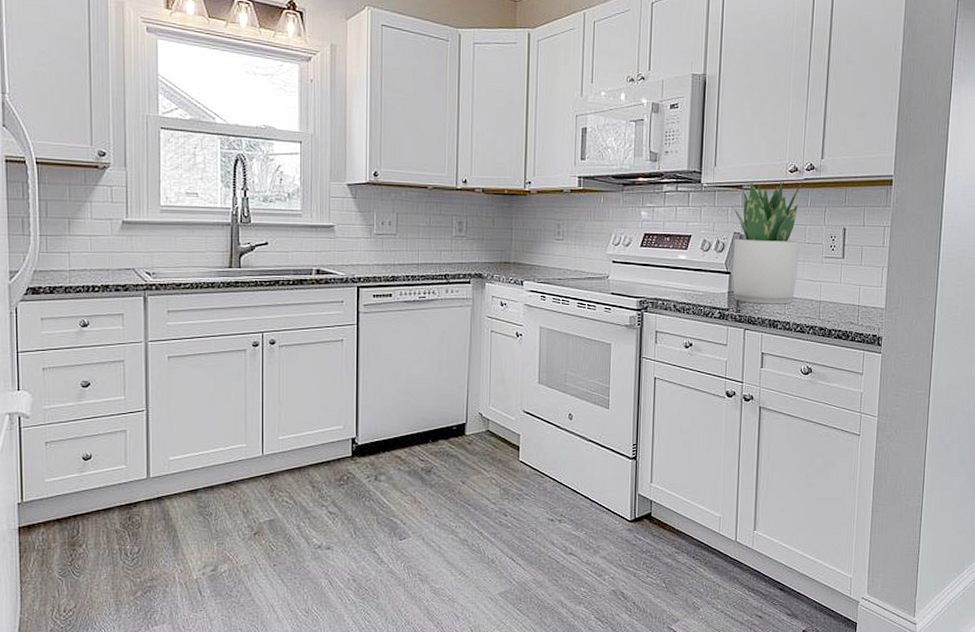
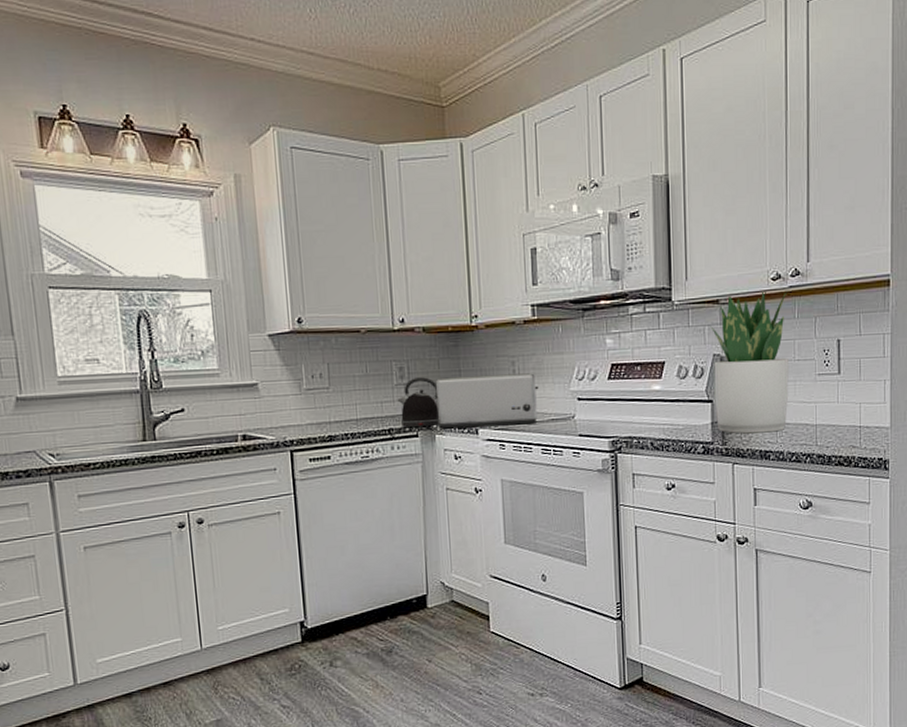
kettle: none [455,231,490,275] -> present [397,377,439,427]
toaster: none [488,233,579,280] -> present [435,373,539,430]

